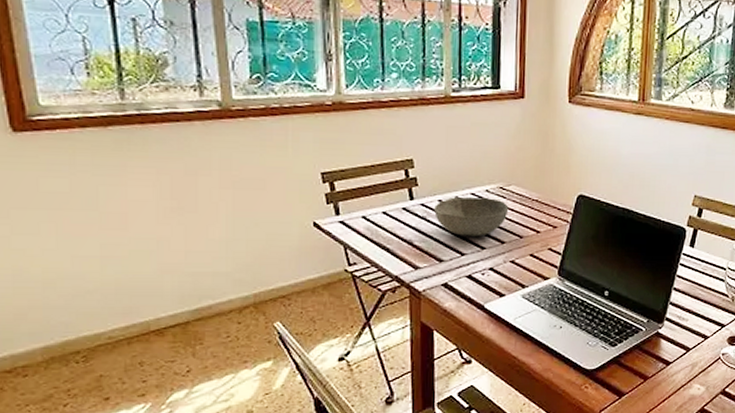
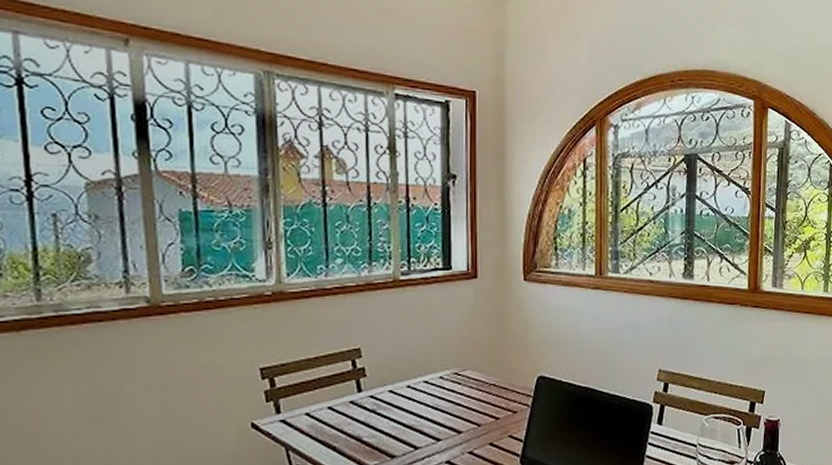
bowl: present [434,197,509,237] -> none [385,385,465,428]

